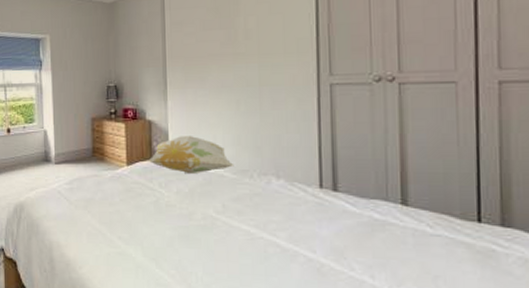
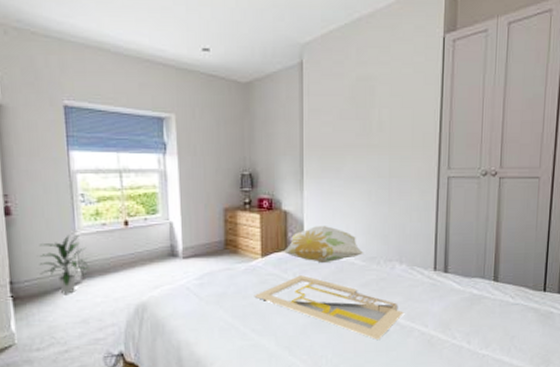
serving tray: none [120,185,284,261] -> present [254,275,404,340]

